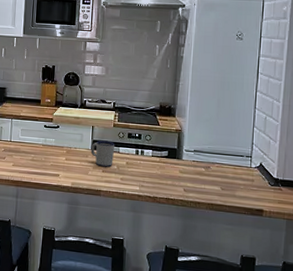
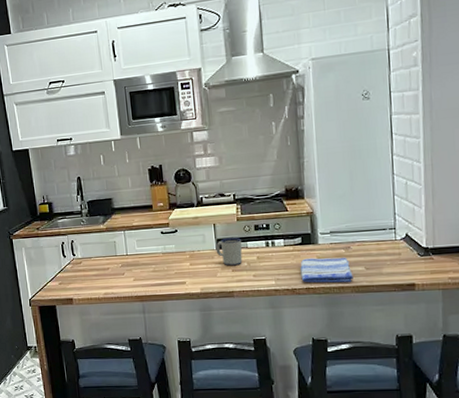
dish towel: none [163,171,210,200] -> present [300,257,353,283]

